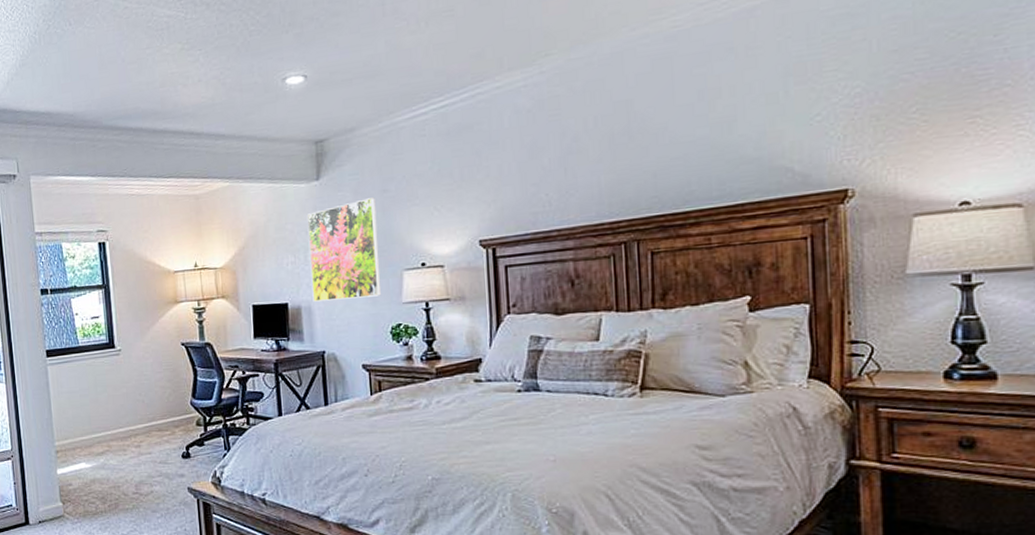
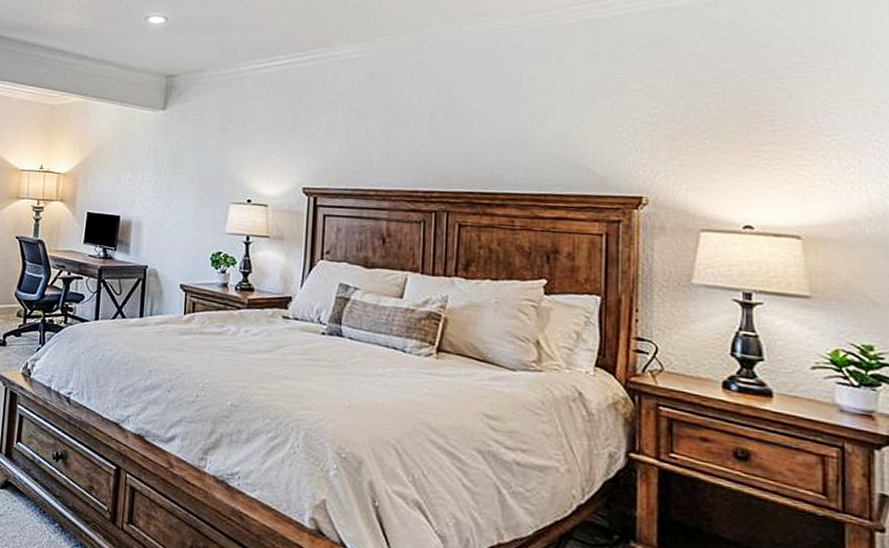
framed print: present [306,197,382,302] -> none [143,133,213,223]

